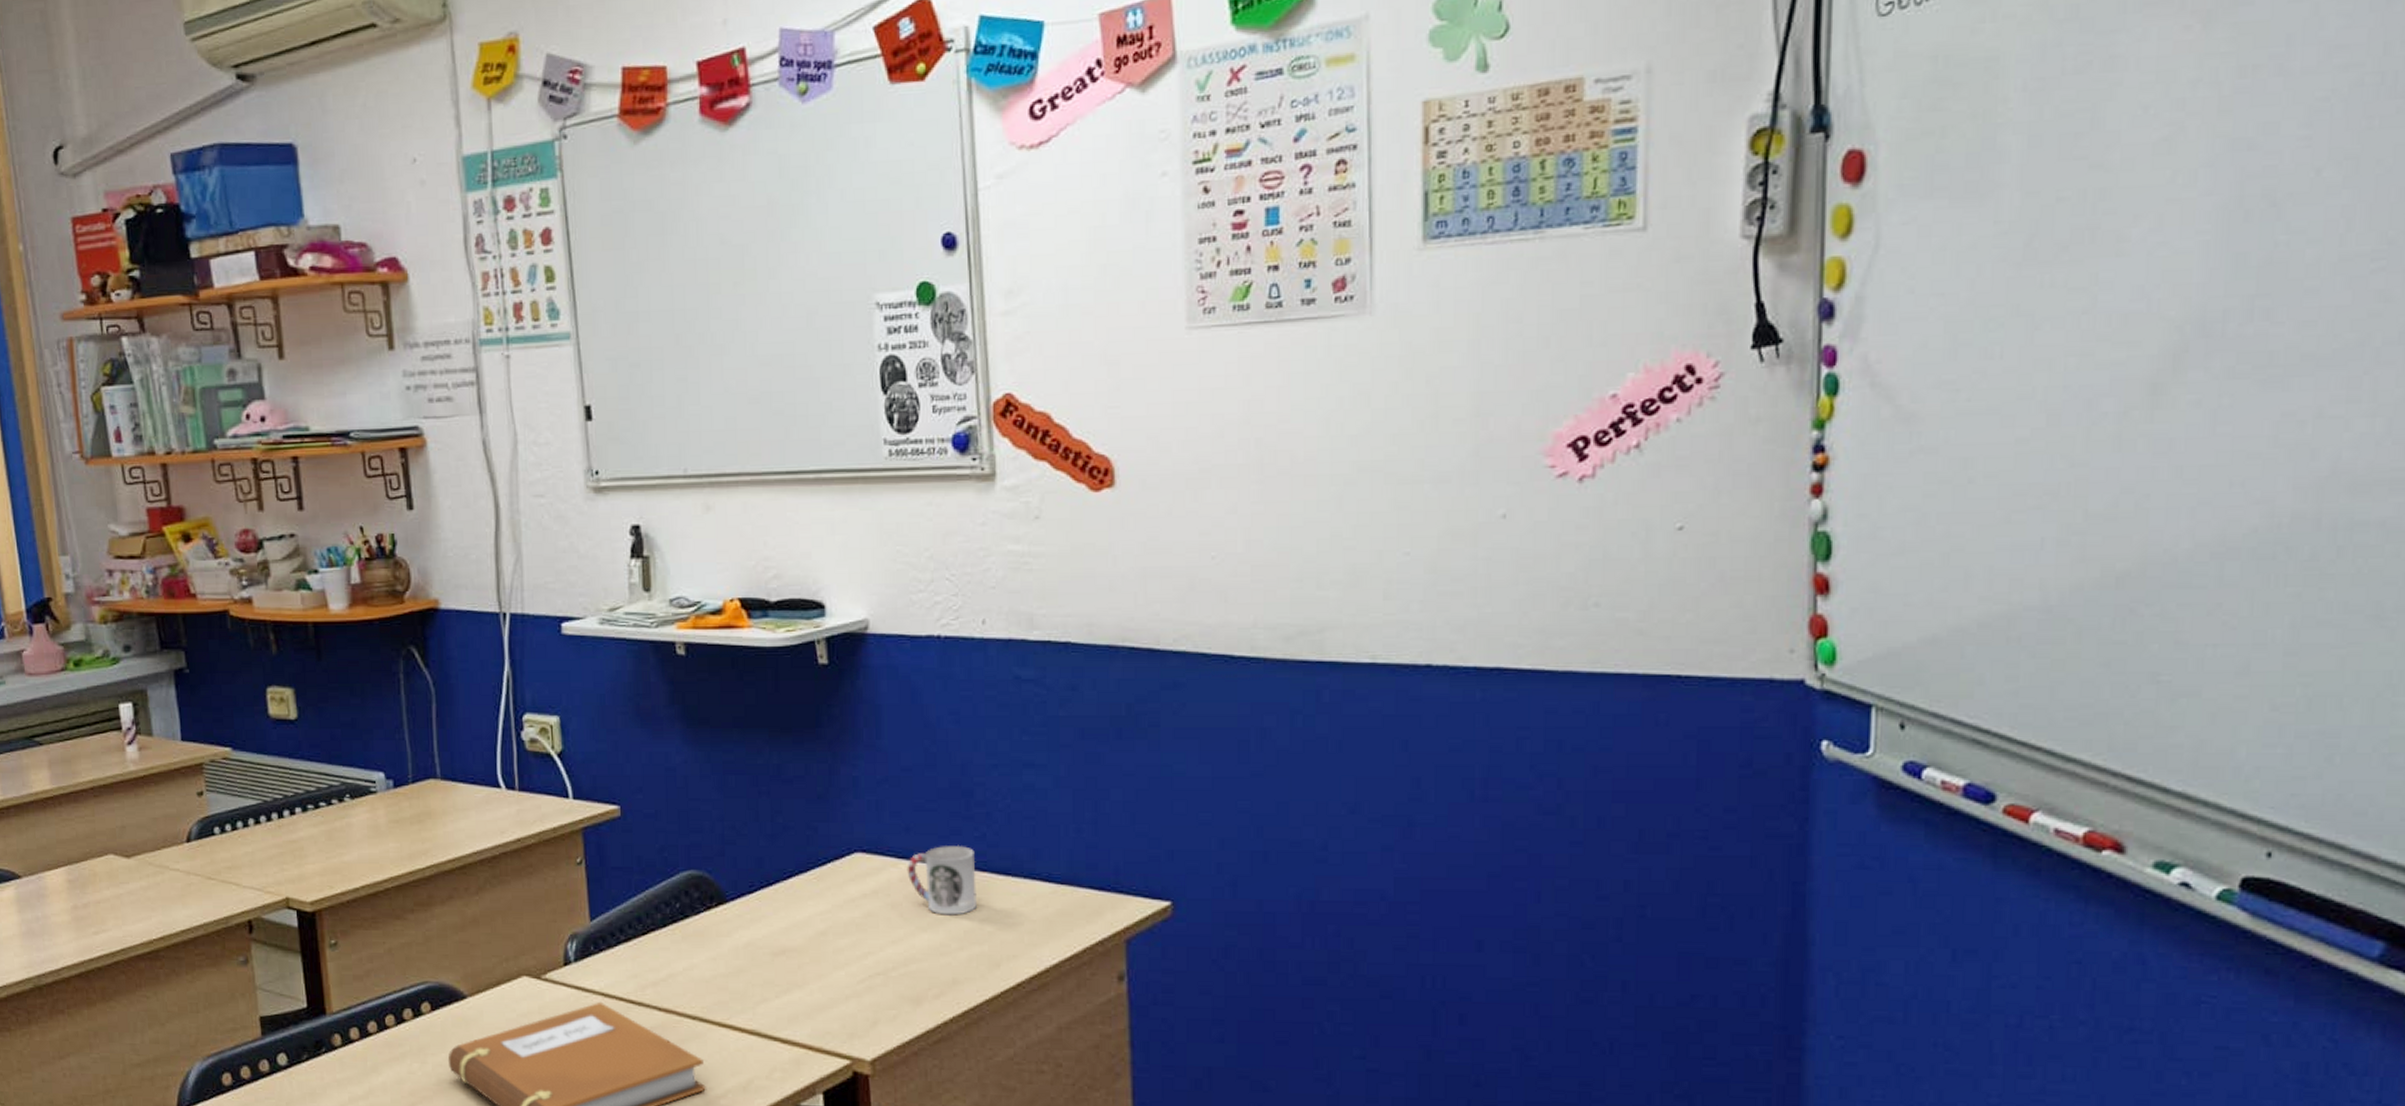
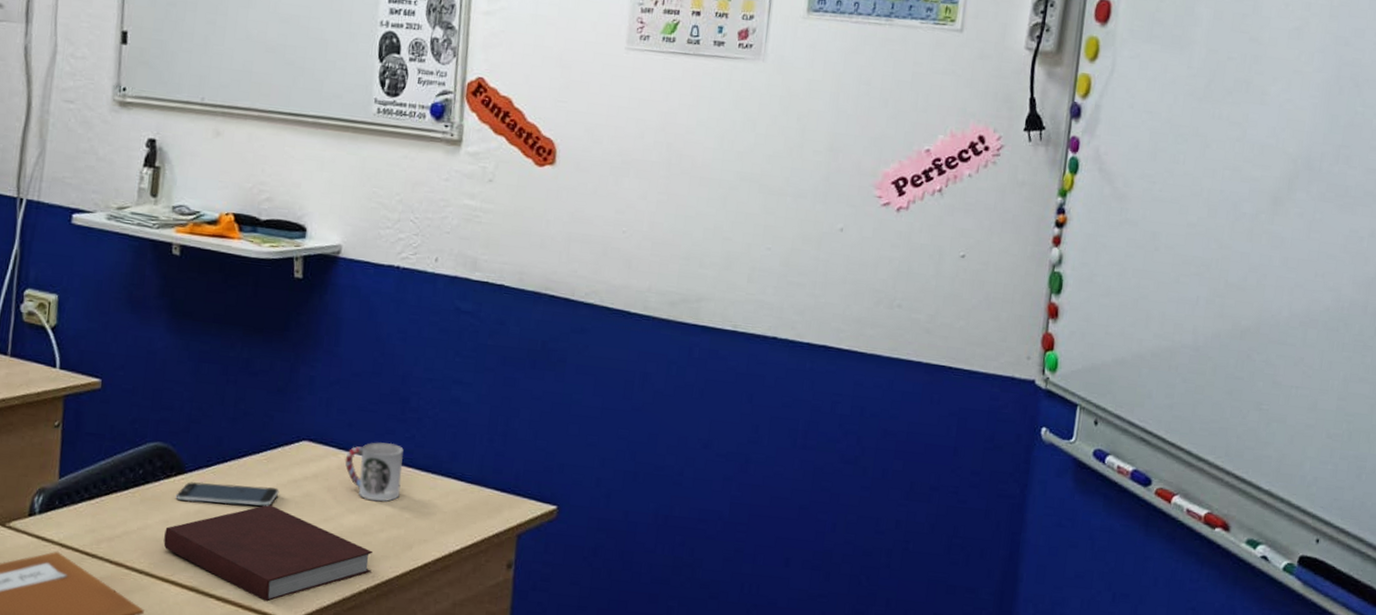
notebook: none [714,929,955,1041] -> present [163,504,372,602]
smartphone: none [720,909,836,935] -> present [175,482,280,506]

